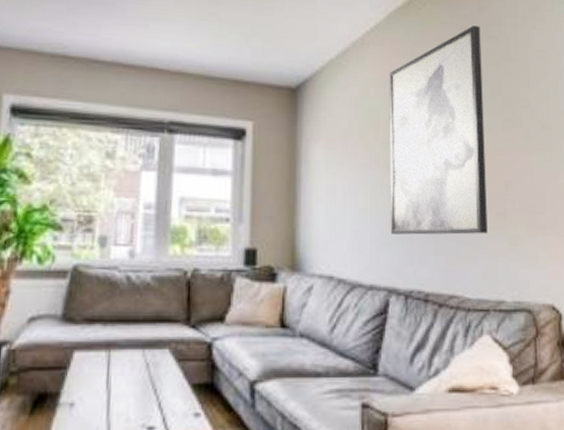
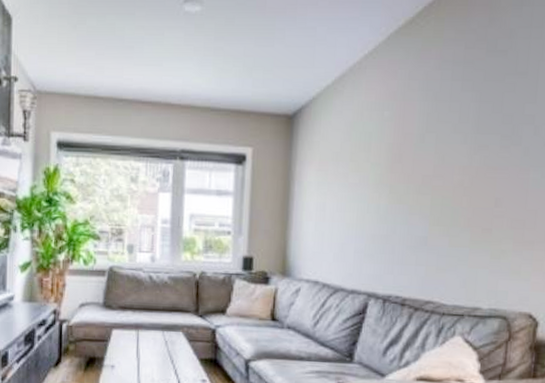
wall art: present [389,25,488,235] -> none [374,40,488,248]

